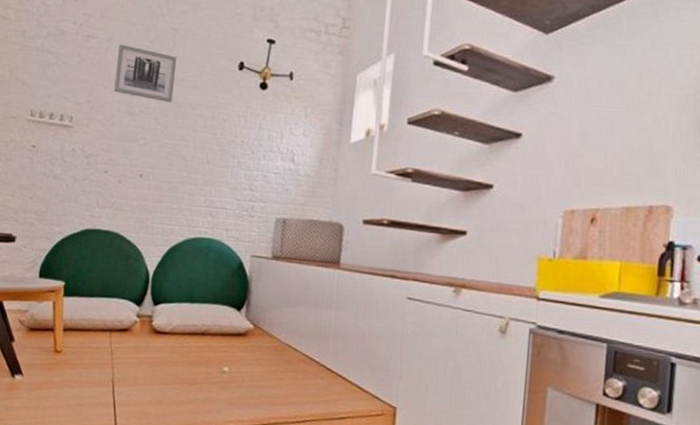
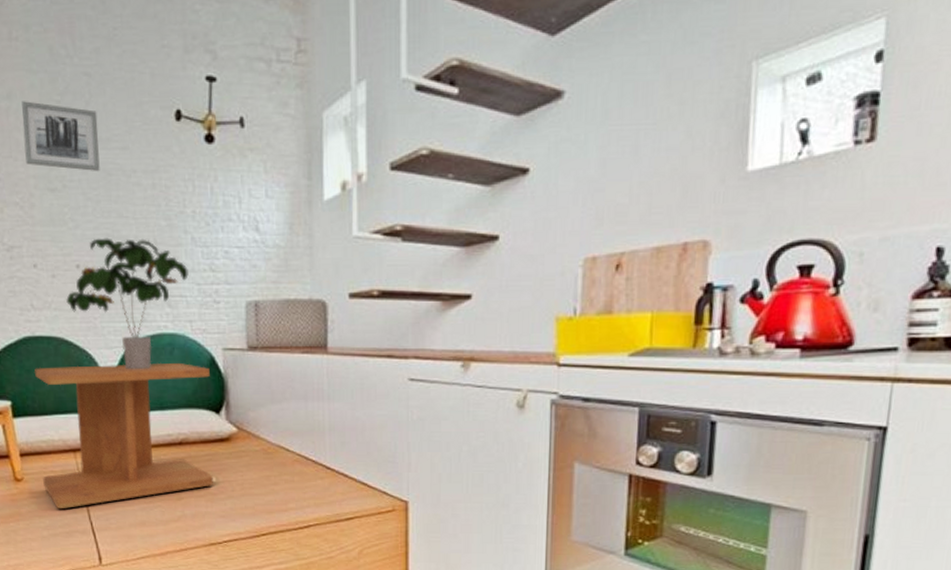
side table: none [78,255,237,382] -> present [34,362,214,508]
potted plant: none [126,154,232,266] -> present [66,238,189,370]

